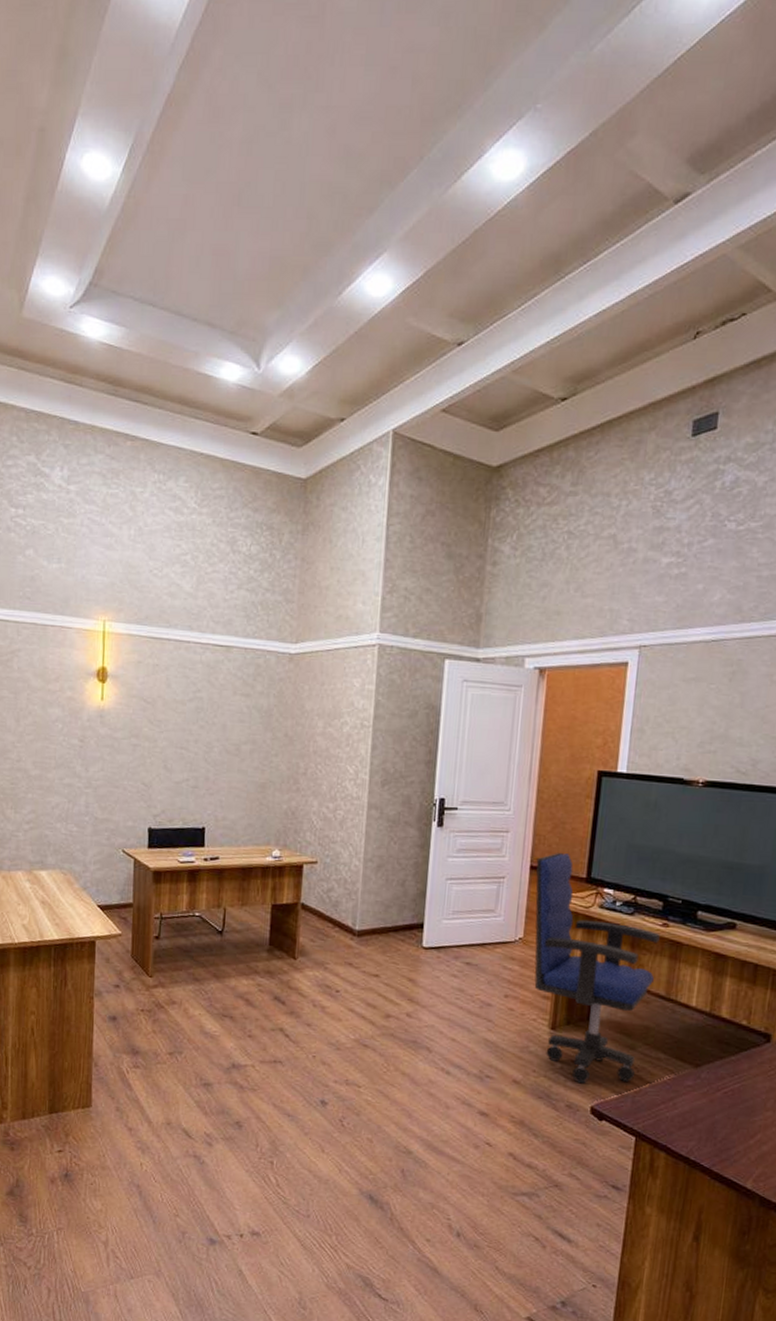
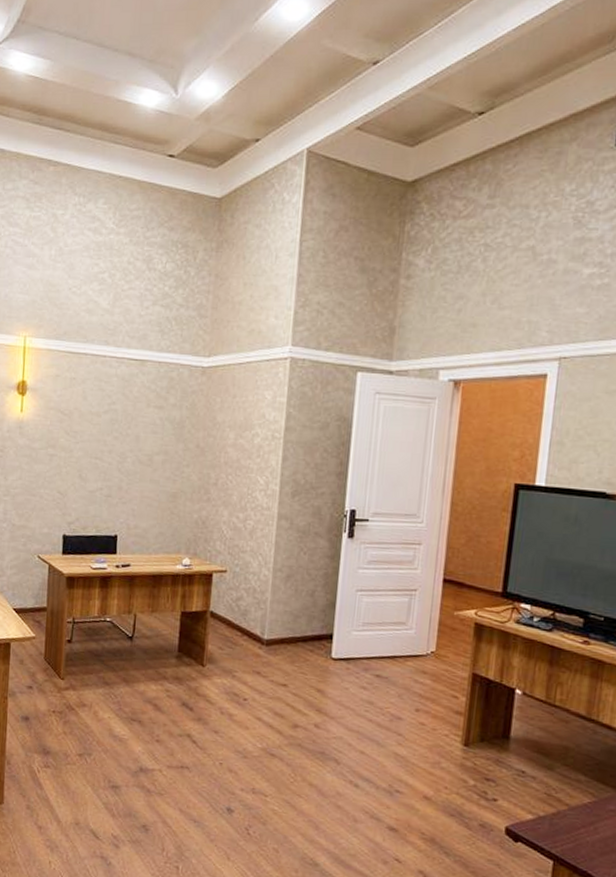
office chair: present [534,853,660,1084] -> none [446,566,580,804]

